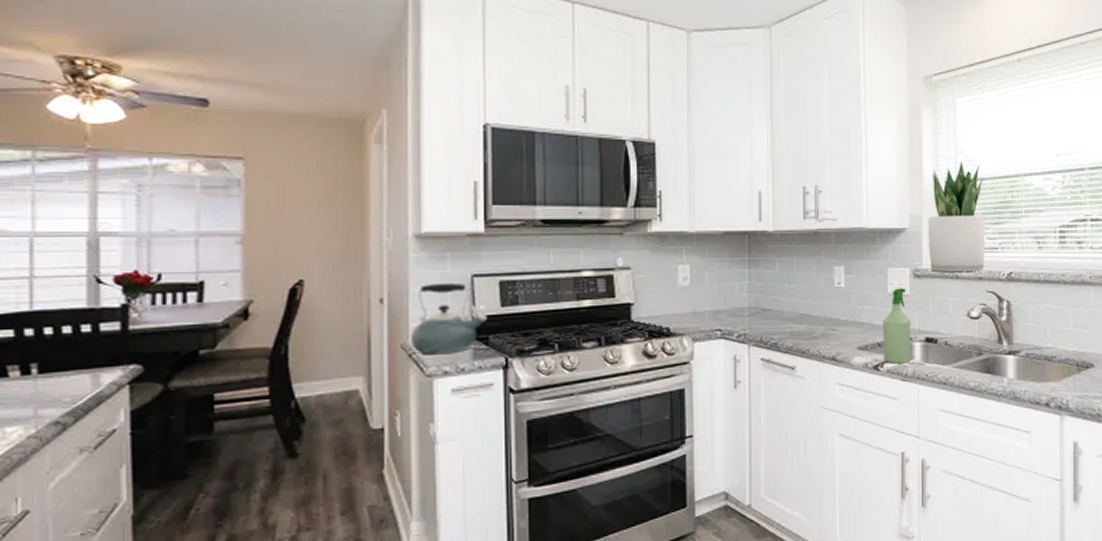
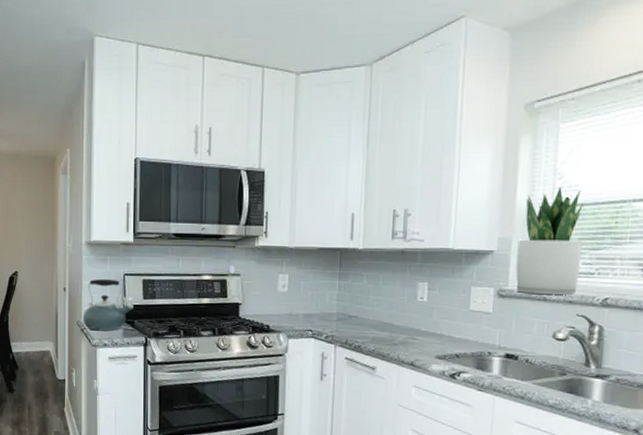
spray bottle: present [882,288,911,364] -> none [460,306,492,375]

